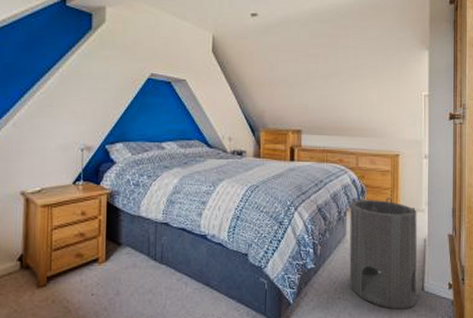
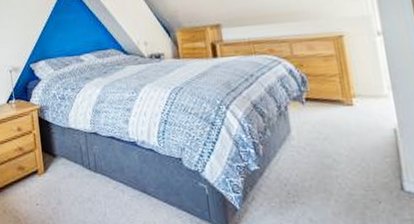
cylinder: present [349,197,417,310] -> none [290,85,397,214]

